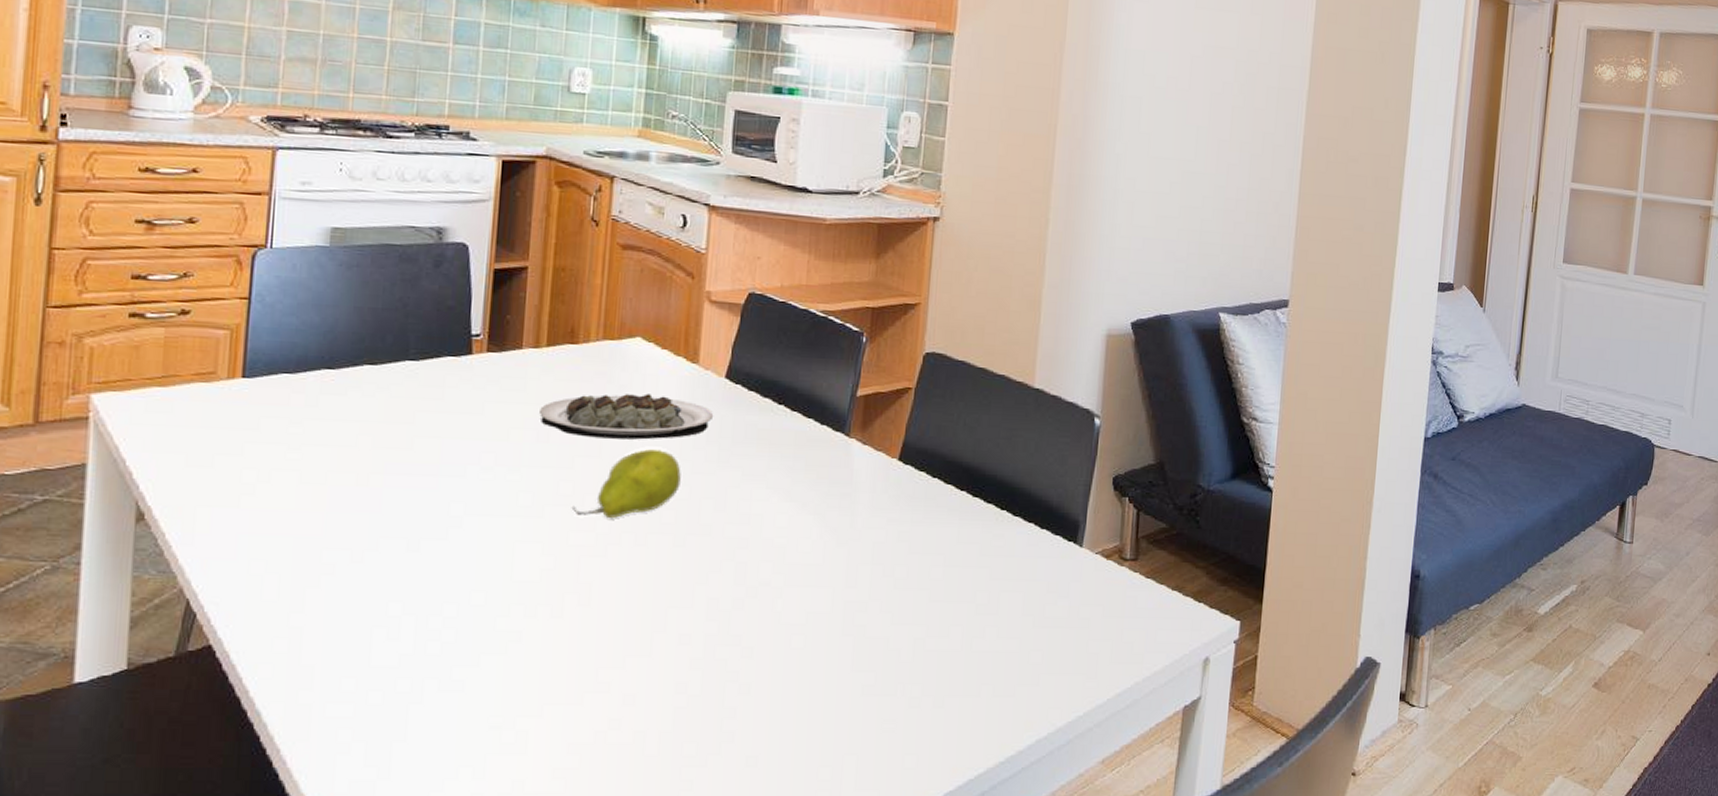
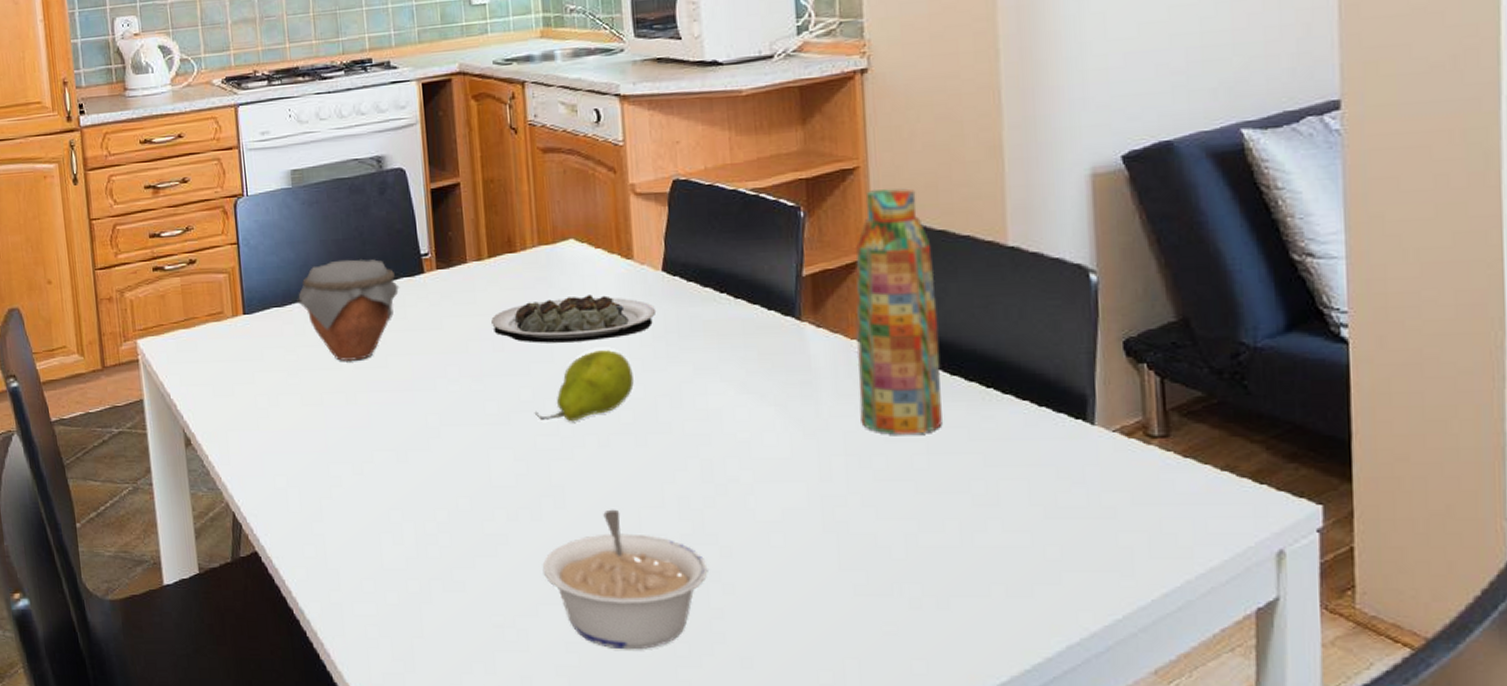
jar: none [314,330,441,441] -> present [297,259,400,362]
legume: none [554,608,727,751] -> present [542,509,708,650]
water bottle: none [890,325,972,548] -> present [855,188,942,435]

